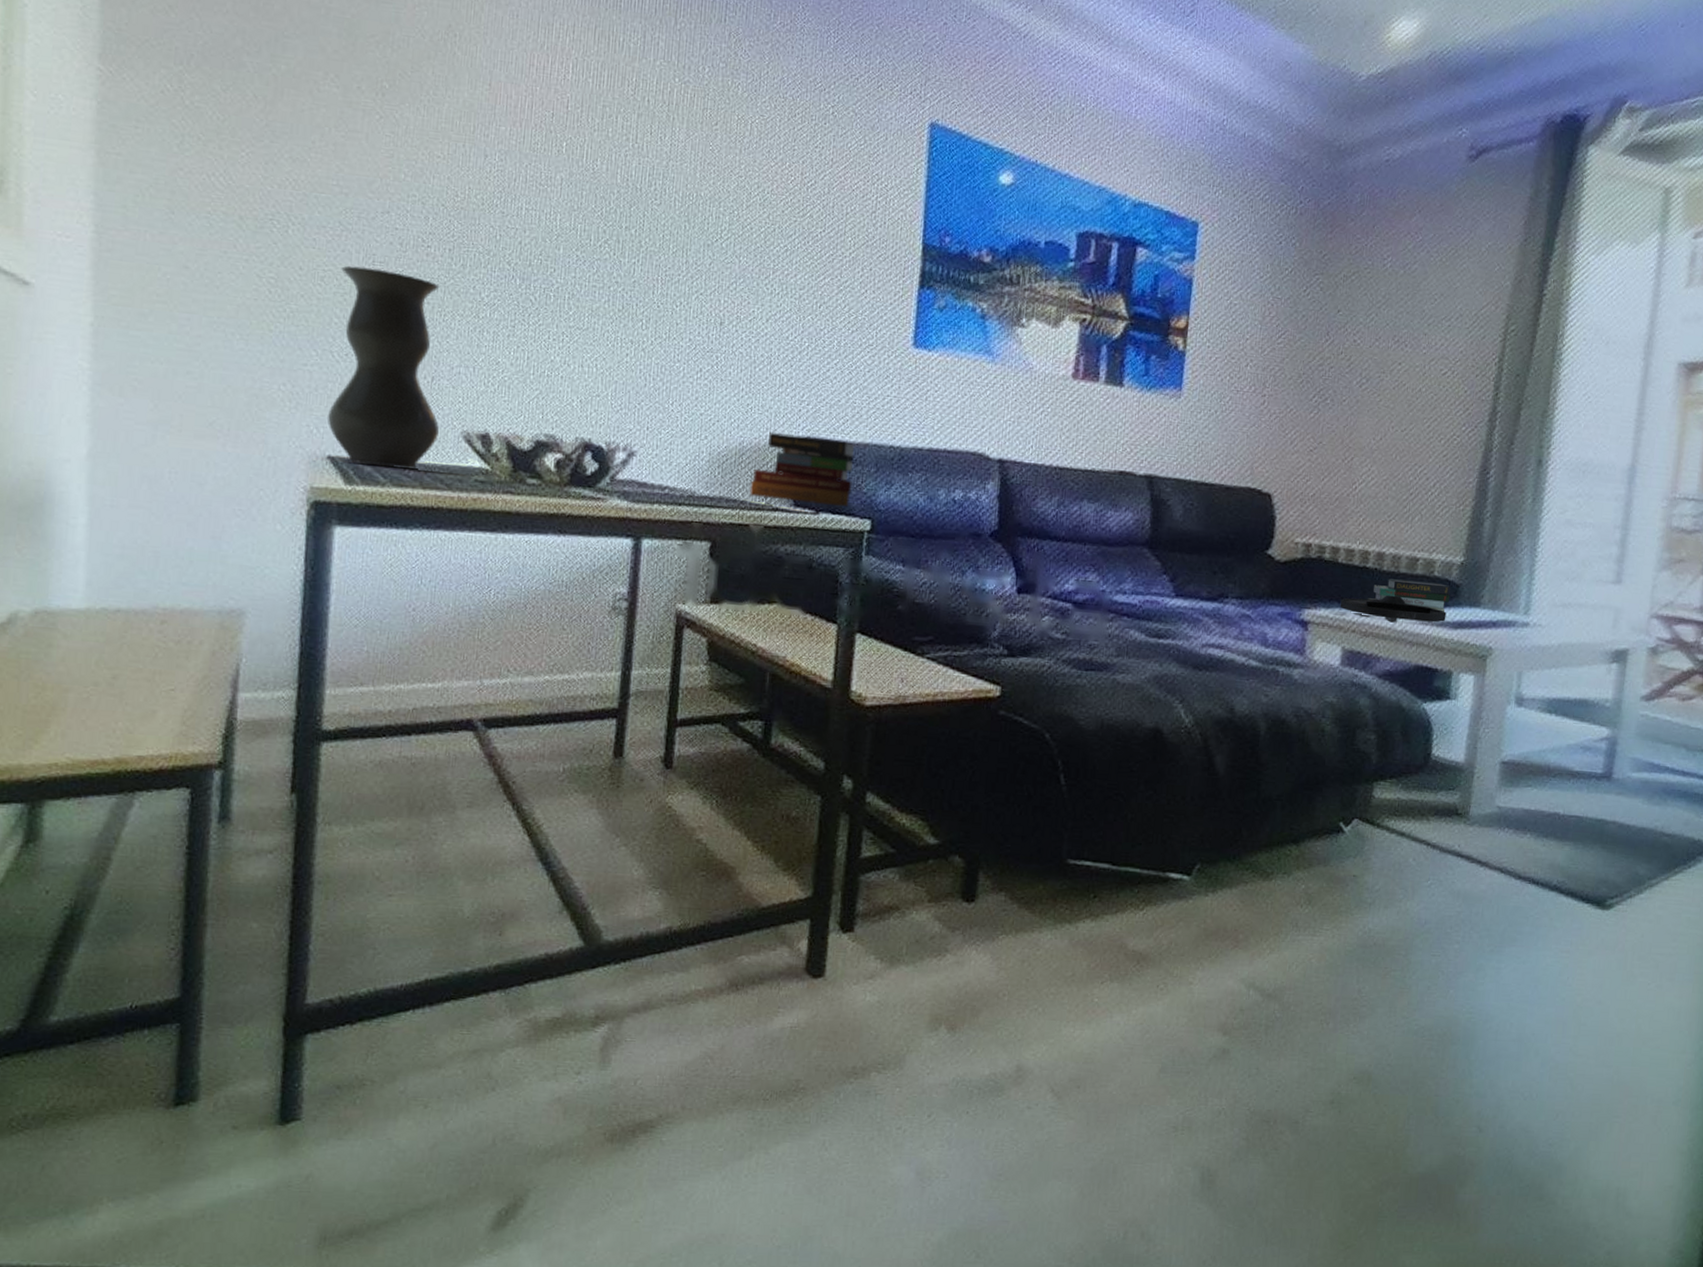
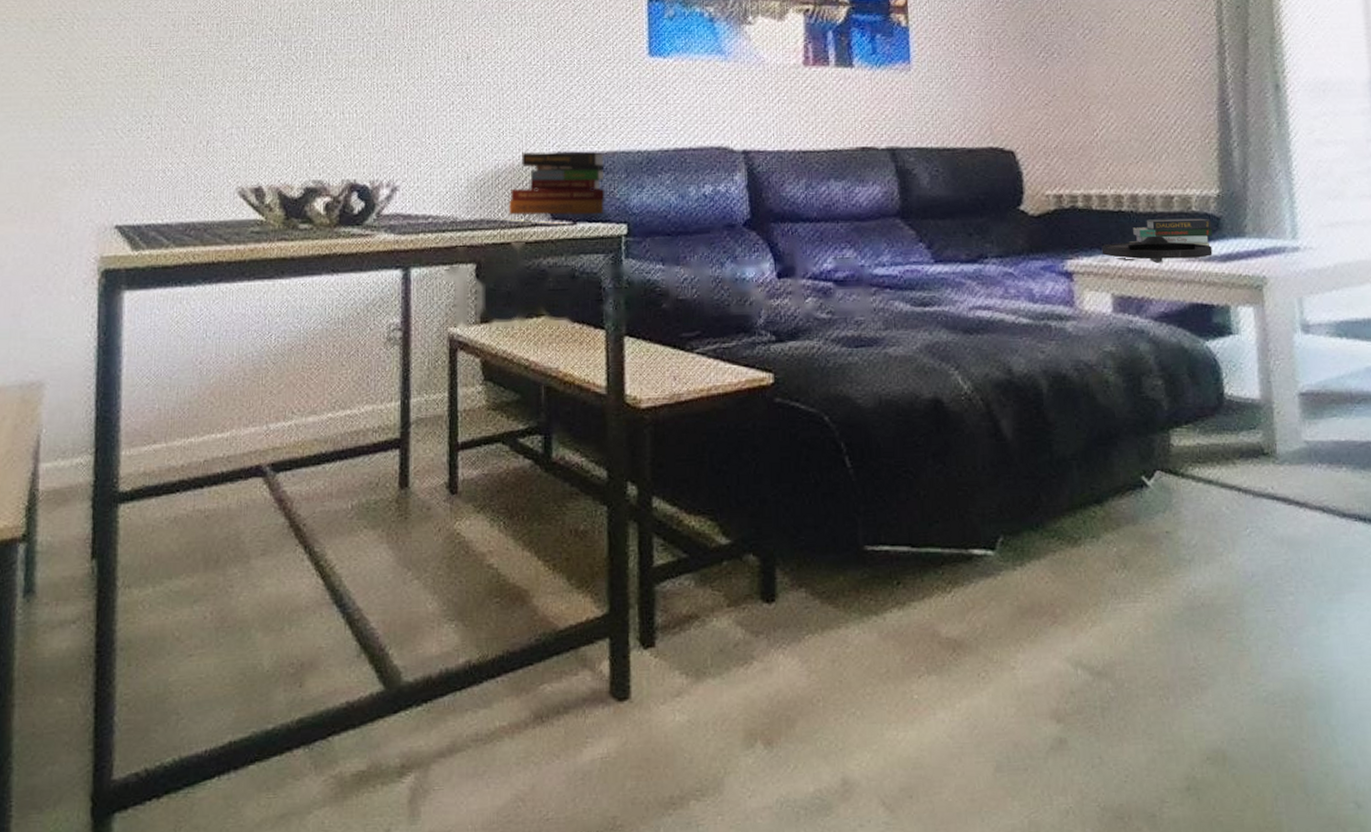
vase: present [328,266,440,468] -> none [114,50,215,230]

